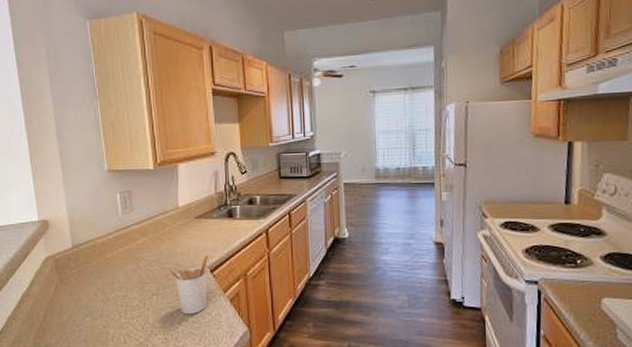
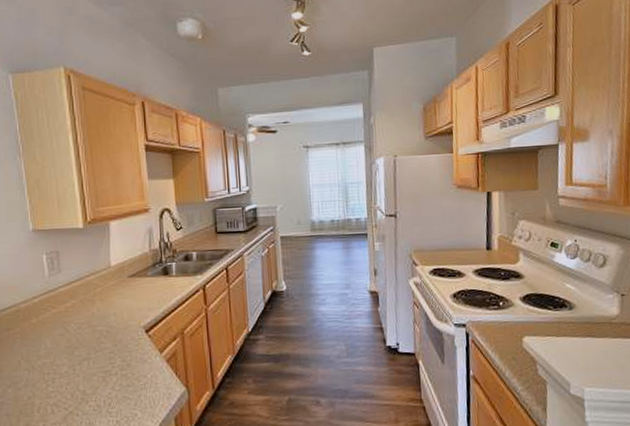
utensil holder: present [169,254,209,315] -> none [101,314,144,379]

